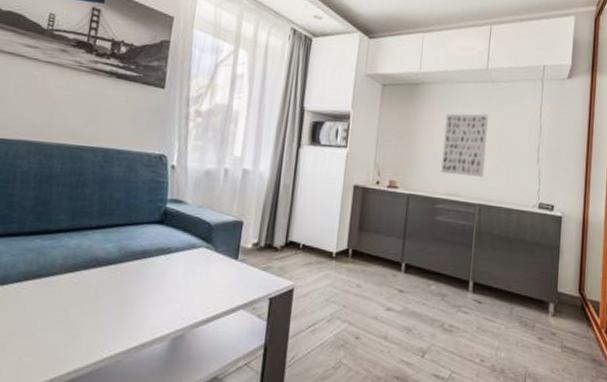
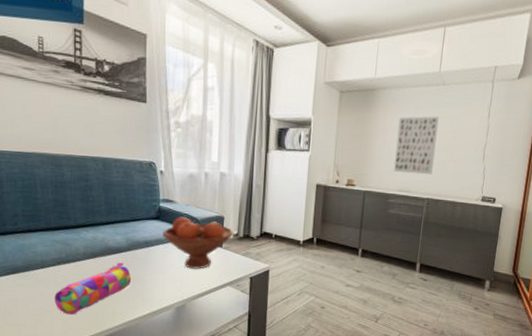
pencil case: none [10,277,119,349] -> present [54,262,132,315]
fruit bowl: none [165,220,254,287] -> present [162,216,234,269]

